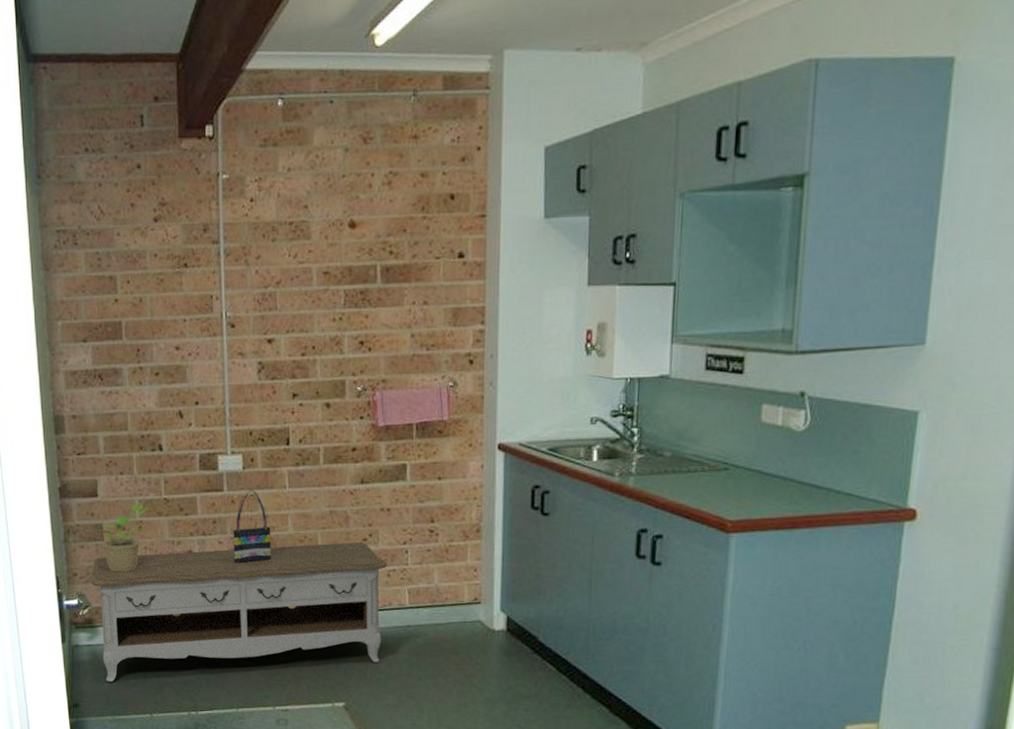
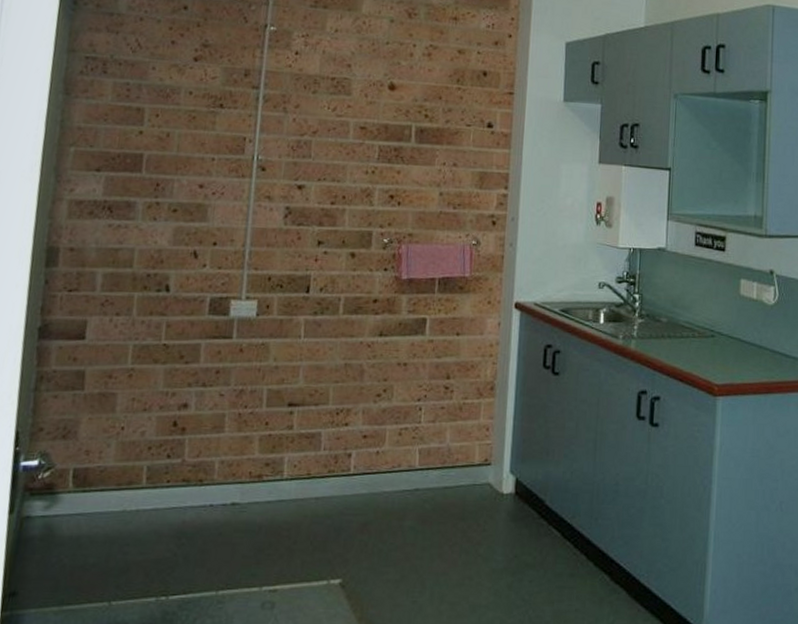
storage bench: present [91,542,388,683] -> none [58,397,400,563]
potted plant: present [95,502,148,572] -> none [75,347,144,427]
tote bag: present [230,489,272,564] -> none [234,337,282,419]

